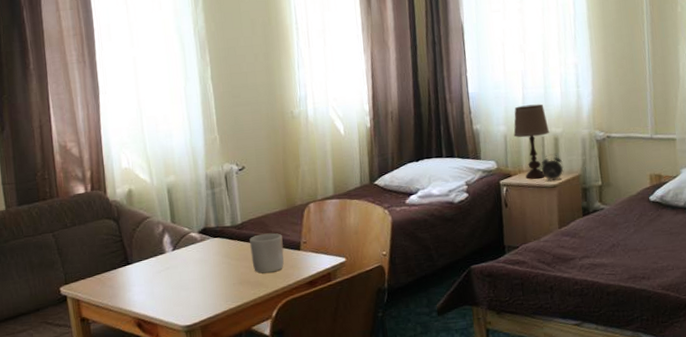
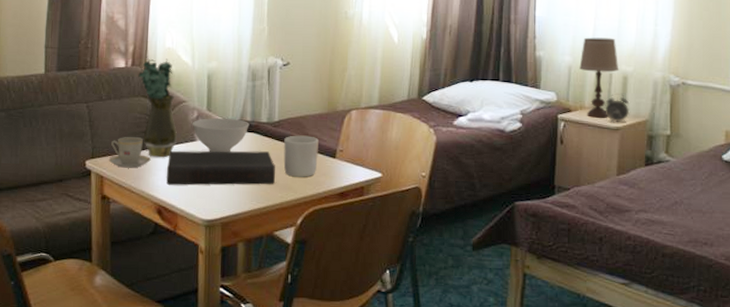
teacup: none [82,258,124,289] -> present [108,137,151,168]
vase: none [99,179,146,274] -> present [138,56,177,157]
book: none [140,253,246,298] -> present [166,151,275,185]
bowl: none [159,227,215,262] -> present [192,117,250,153]

